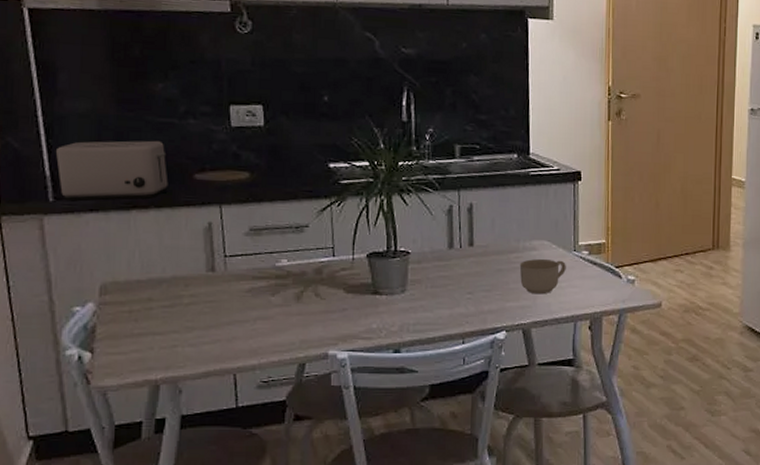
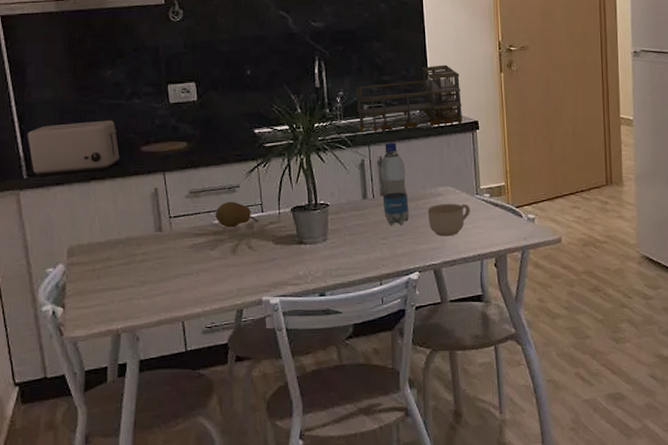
fruit: none [279,242,328,272] -> present [215,201,258,228]
dish rack: none [447,107,565,177] -> present [356,64,462,133]
bottle: none [470,188,500,279] -> present [380,142,409,225]

